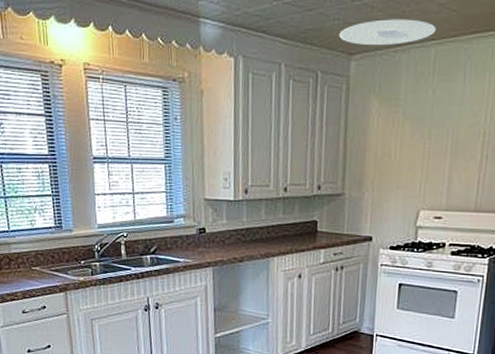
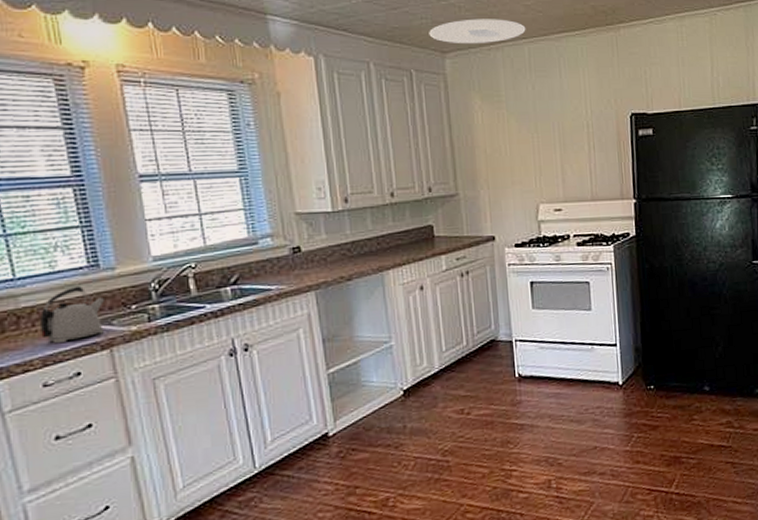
kettle: none [23,241,64,282] -> present [40,285,104,343]

